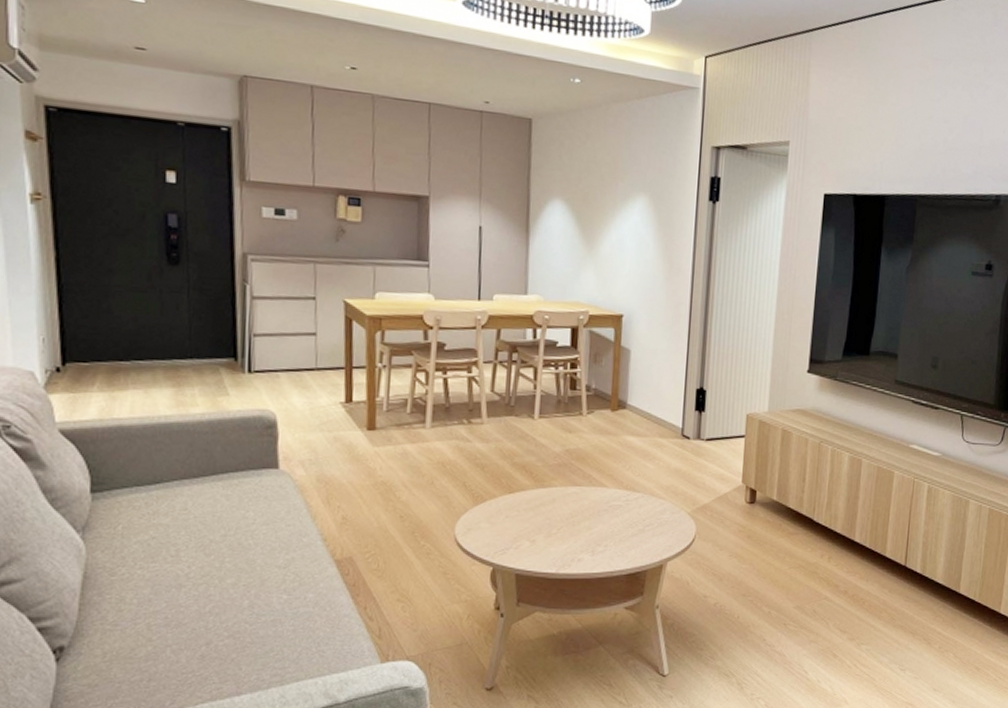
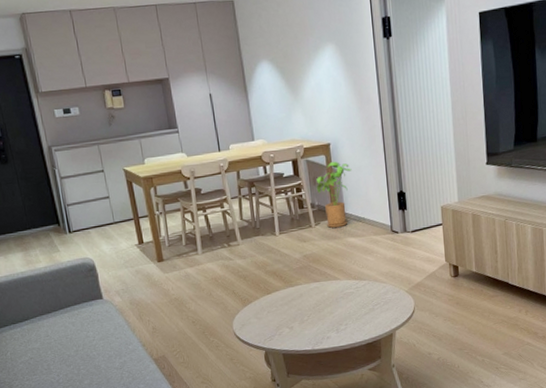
house plant: none [596,338,645,422] -> present [316,162,352,229]

